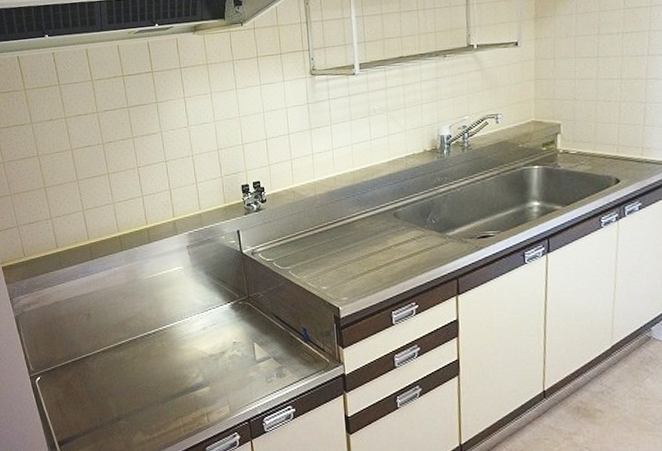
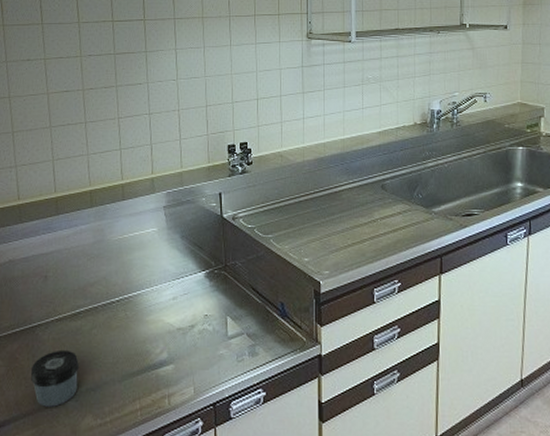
jar: none [85,377,127,426] -> present [30,349,79,407]

